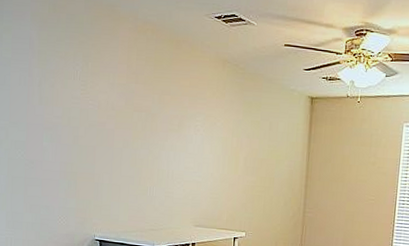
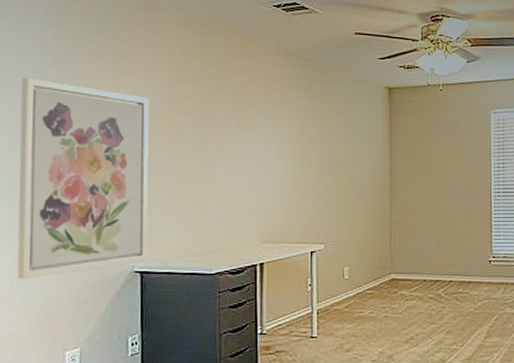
wall art: none [11,74,111,237] -> present [17,78,150,280]

